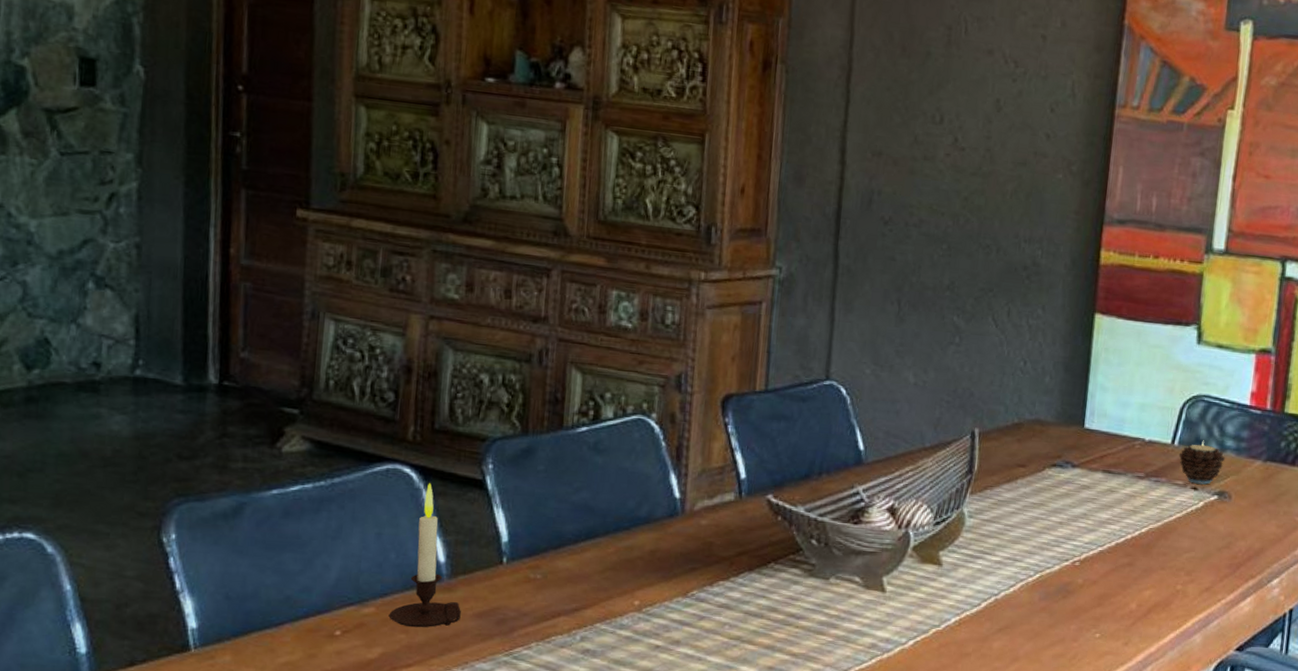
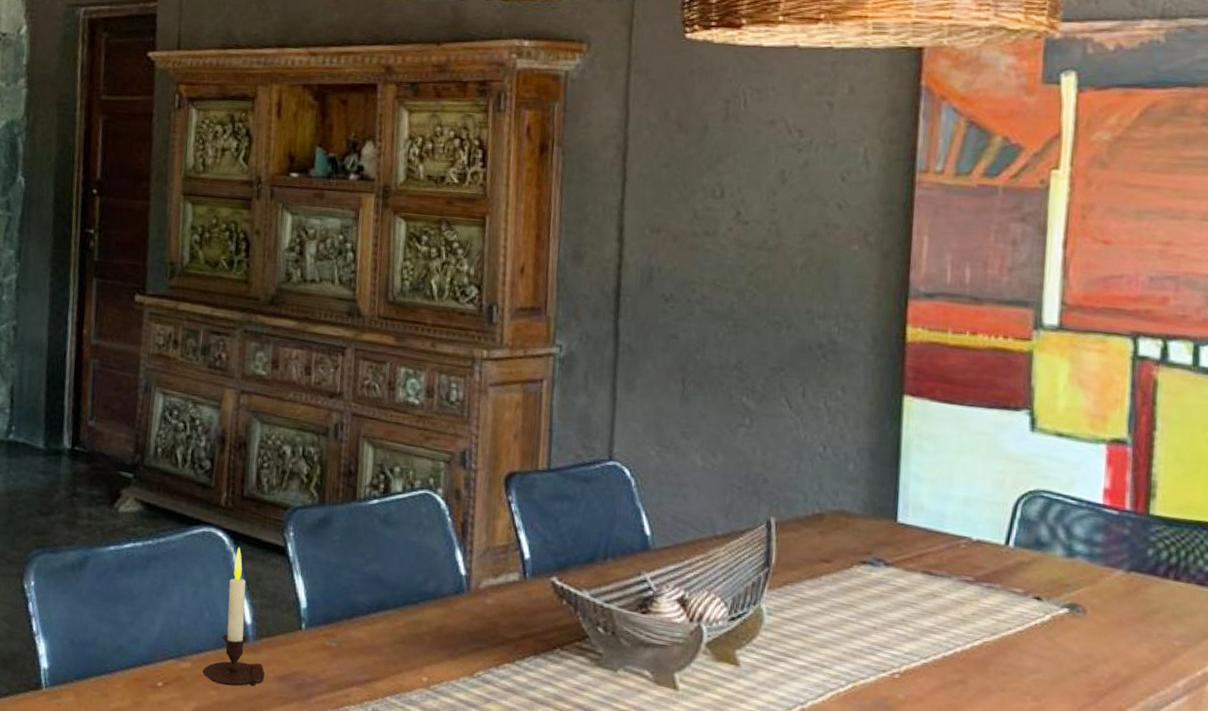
candle: present [1179,440,1226,485] -> none [1015,542,1076,595]

